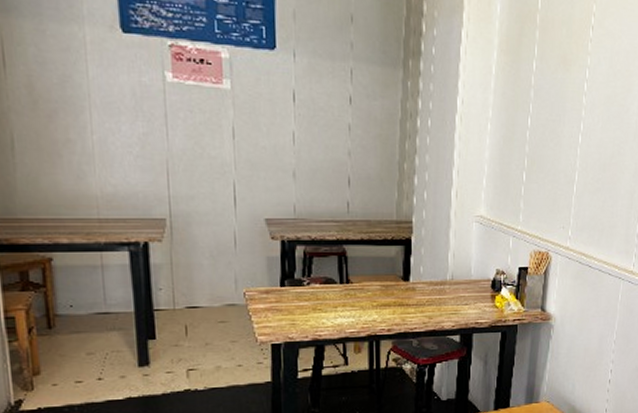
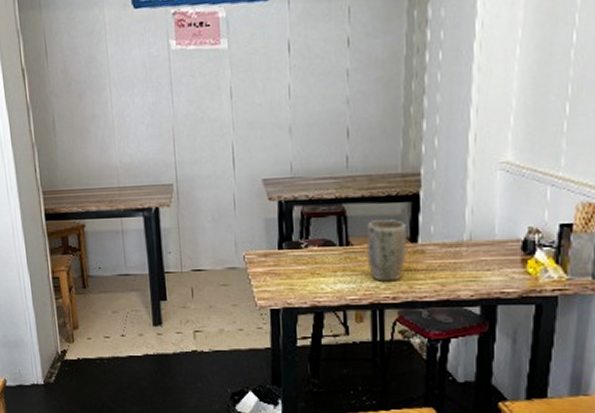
plant pot: none [365,261,400,316] -> present [366,219,407,282]

